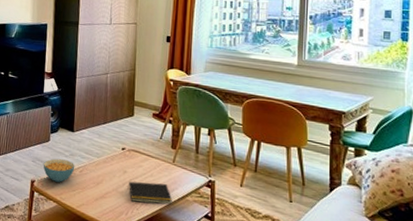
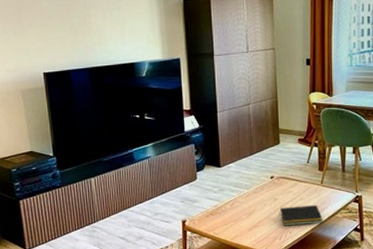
cereal bowl: present [43,158,75,183] -> none [192,196,226,218]

